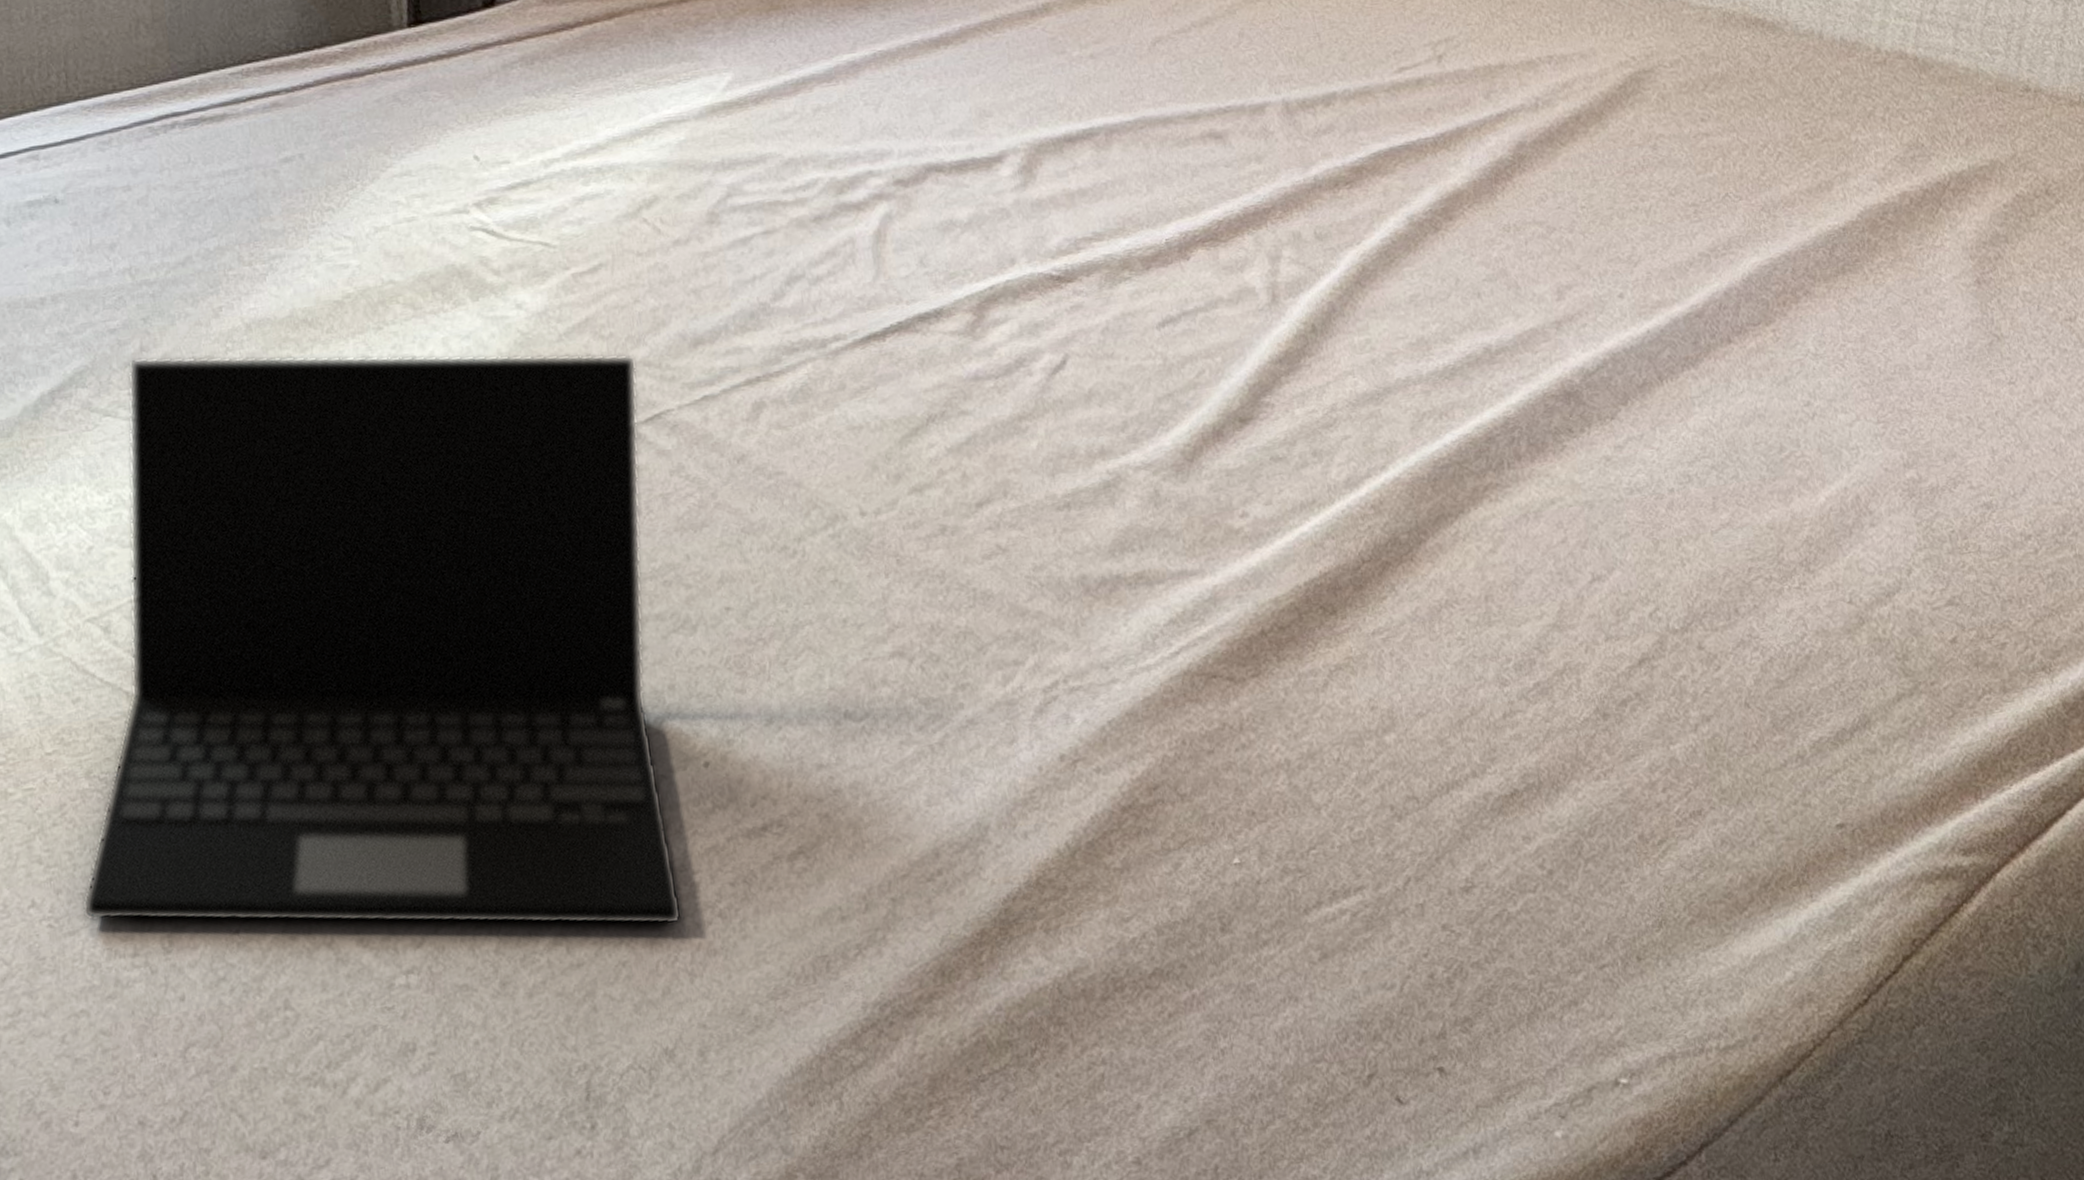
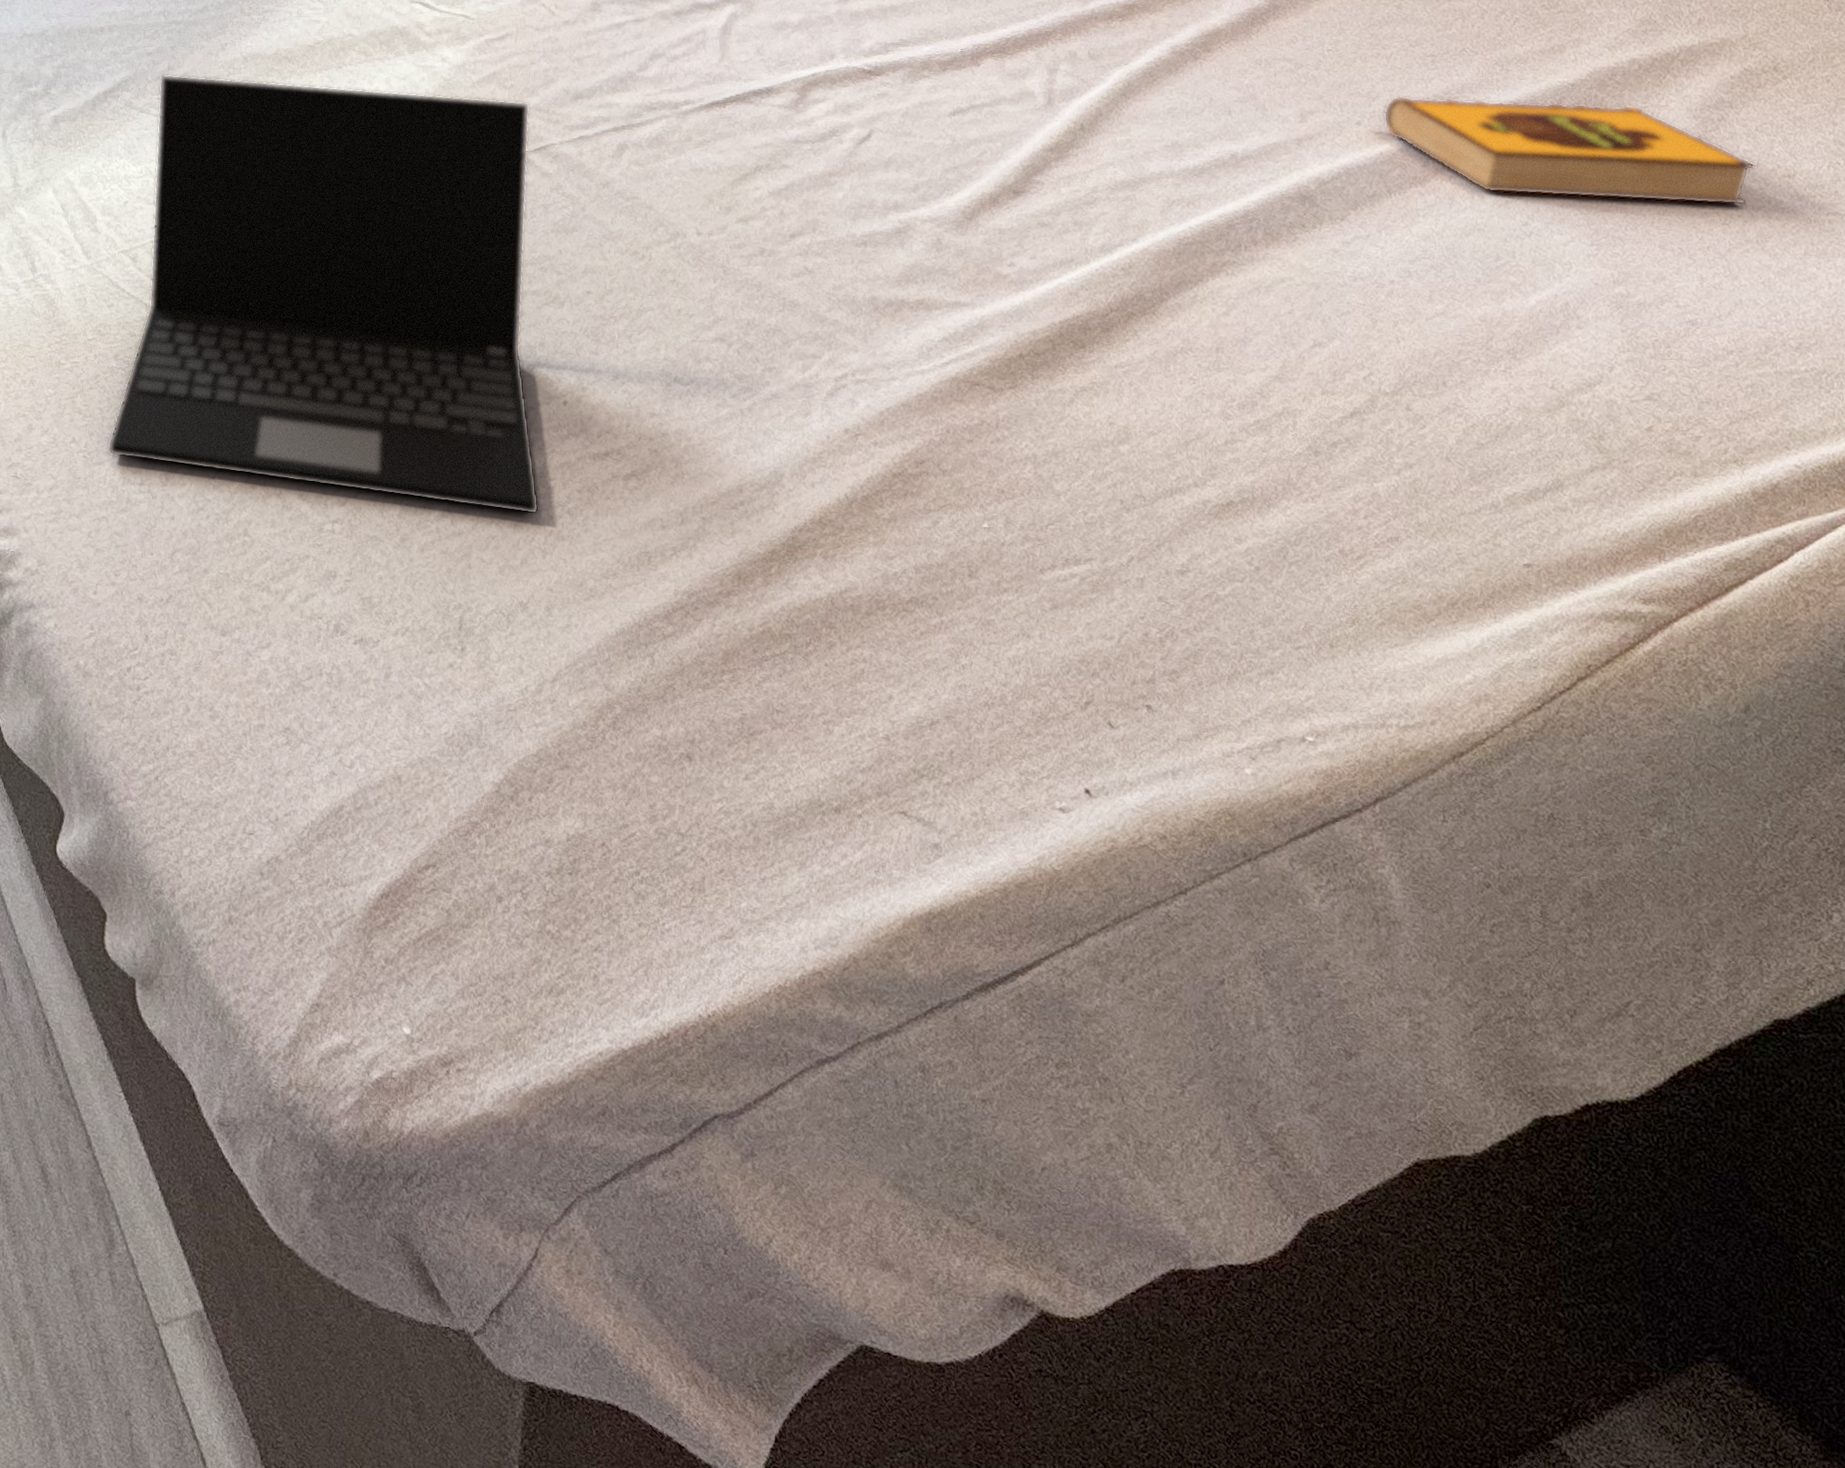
hardback book: none [1647,248,2036,370] -> present [1383,95,1755,206]

